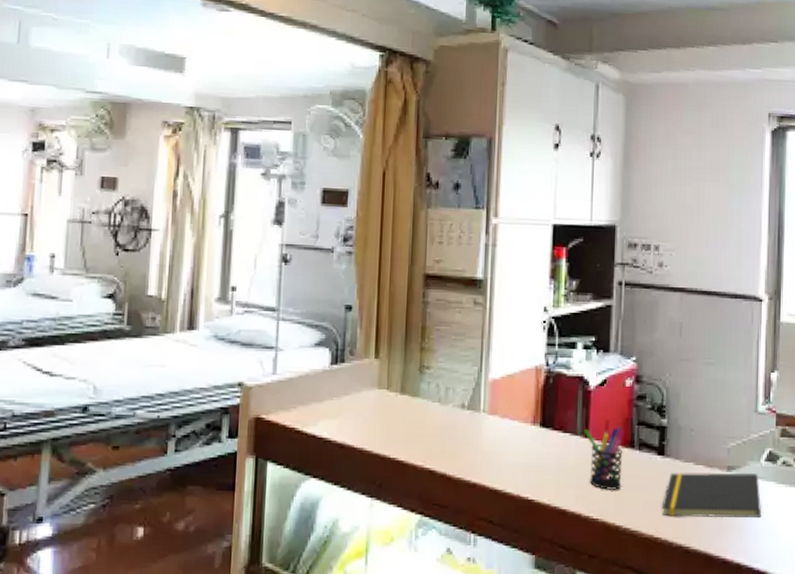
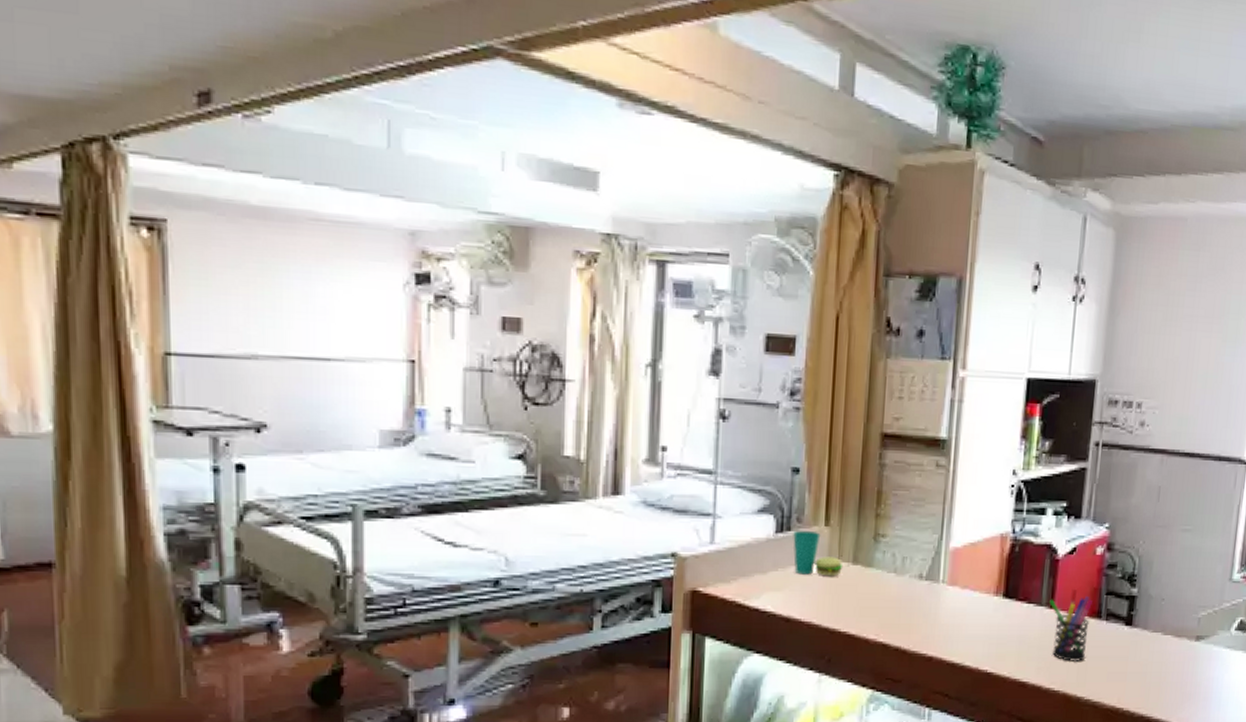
cup: none [346,362,392,405] -> present [793,530,843,577]
notepad: present [661,472,762,519] -> none [1125,642,1228,688]

